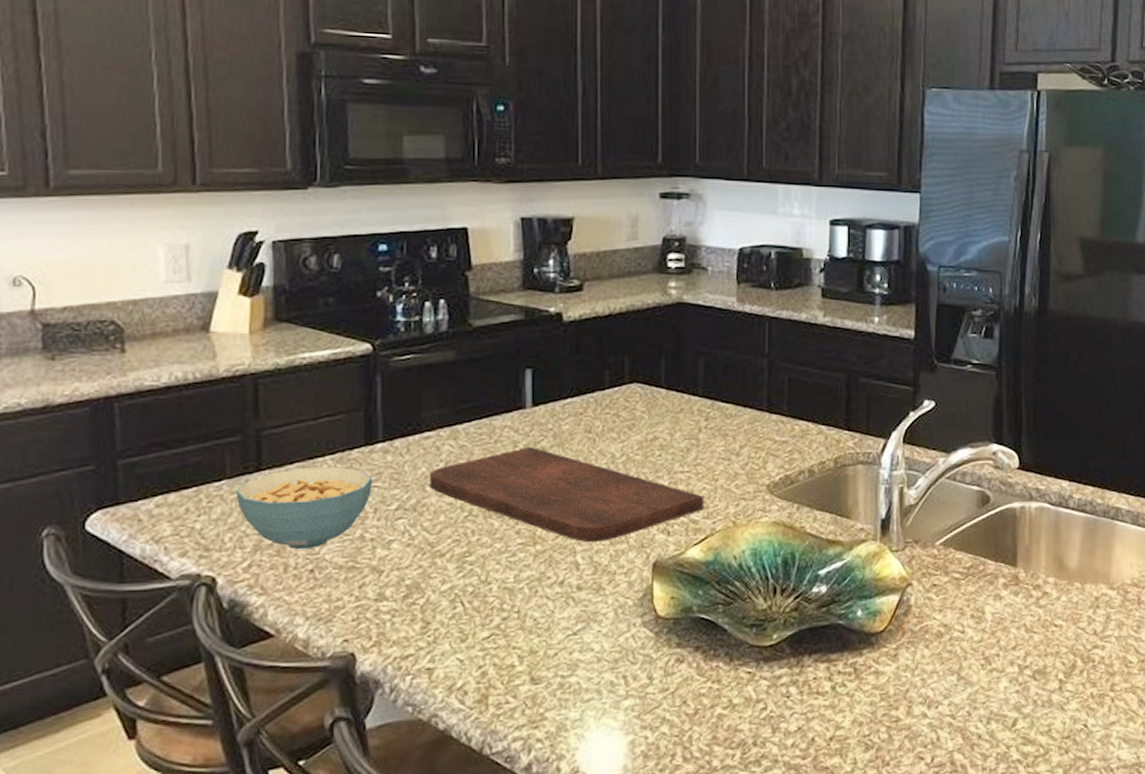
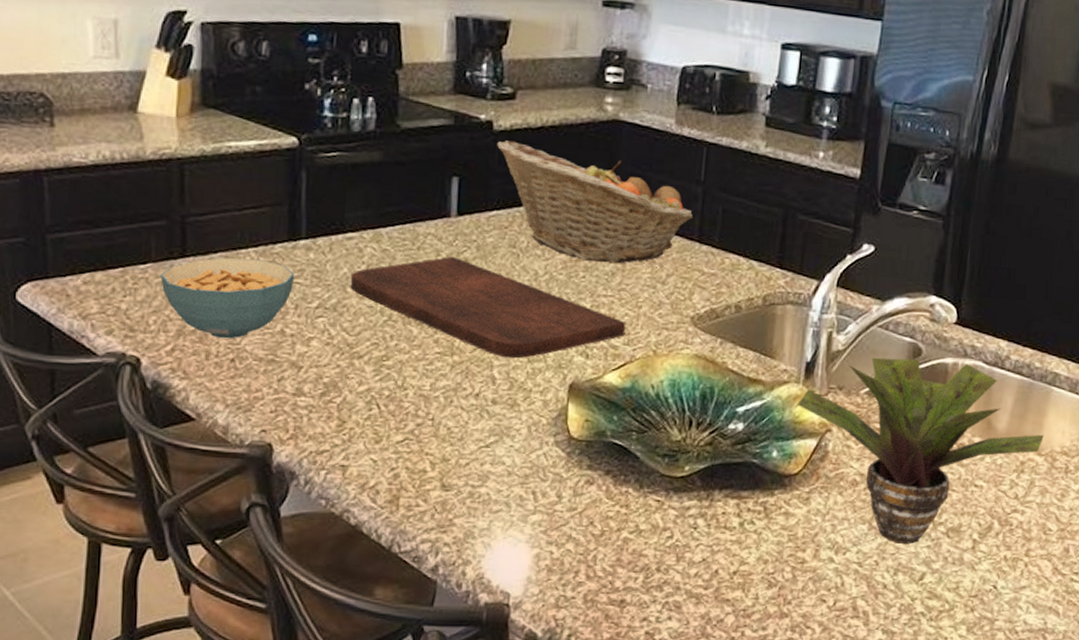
fruit basket: none [567,330,761,440] -> present [497,140,694,264]
potted plant: none [876,506,1114,691] -> present [797,357,1044,544]

